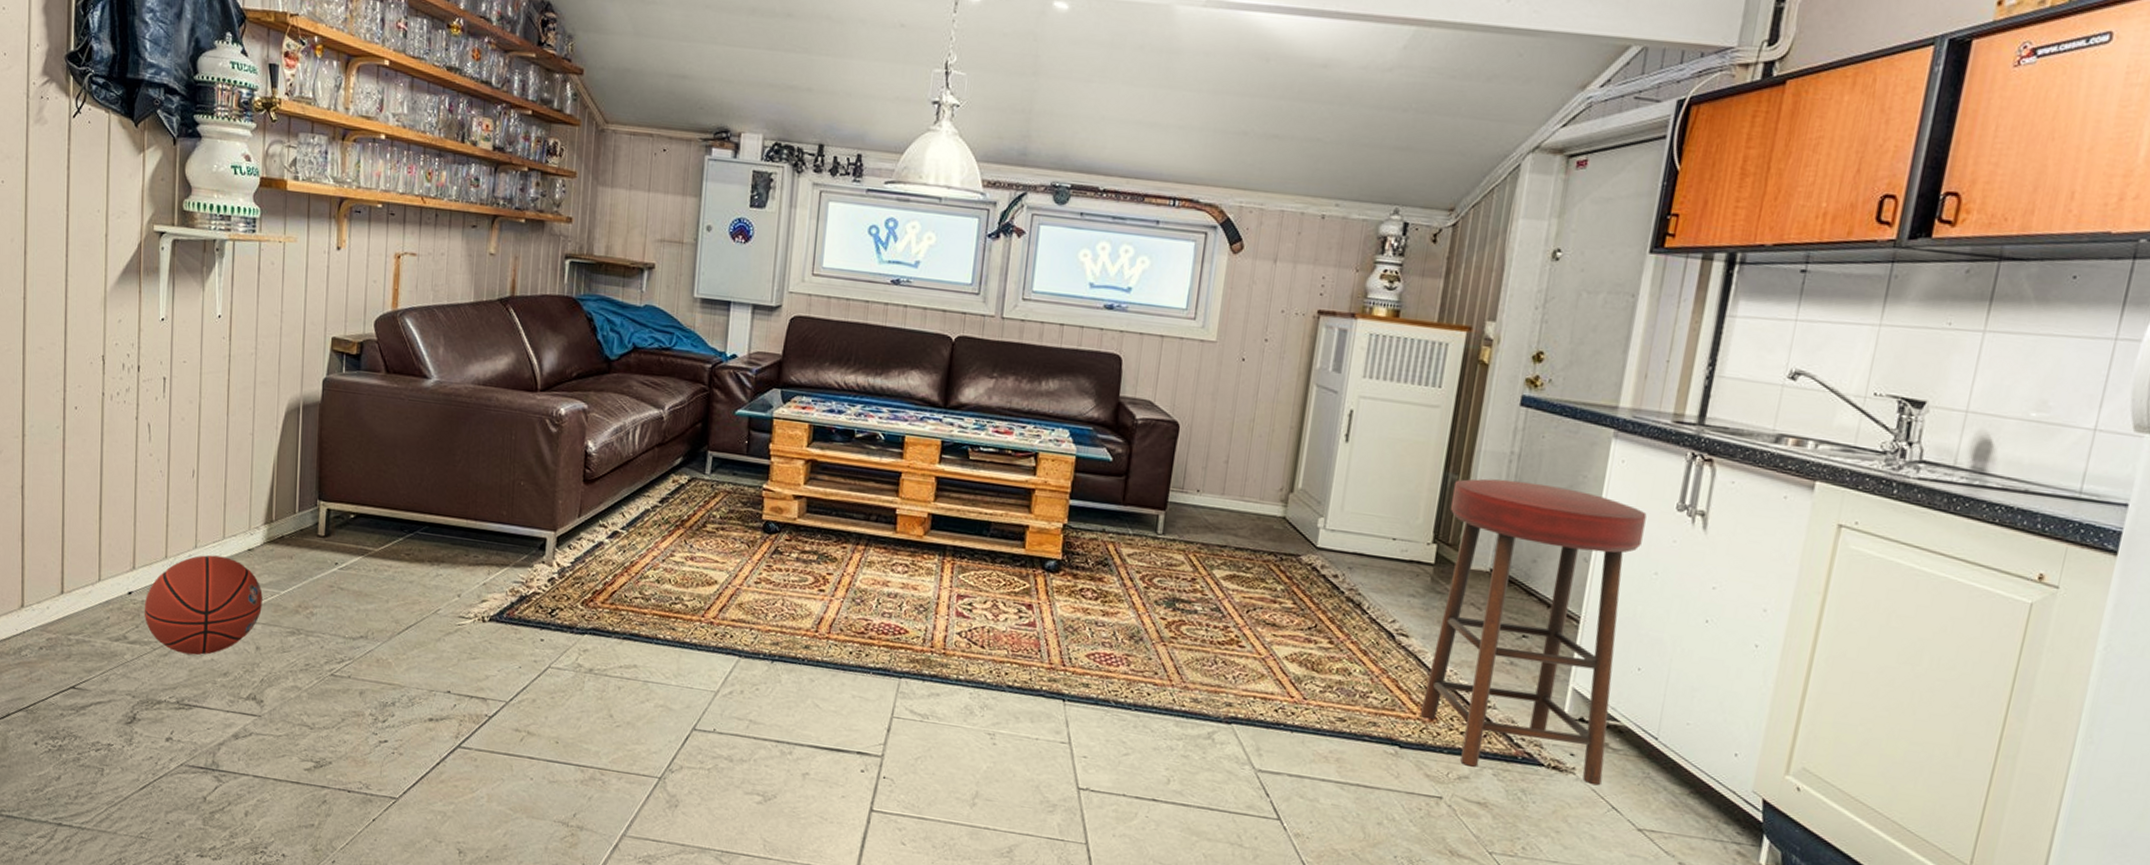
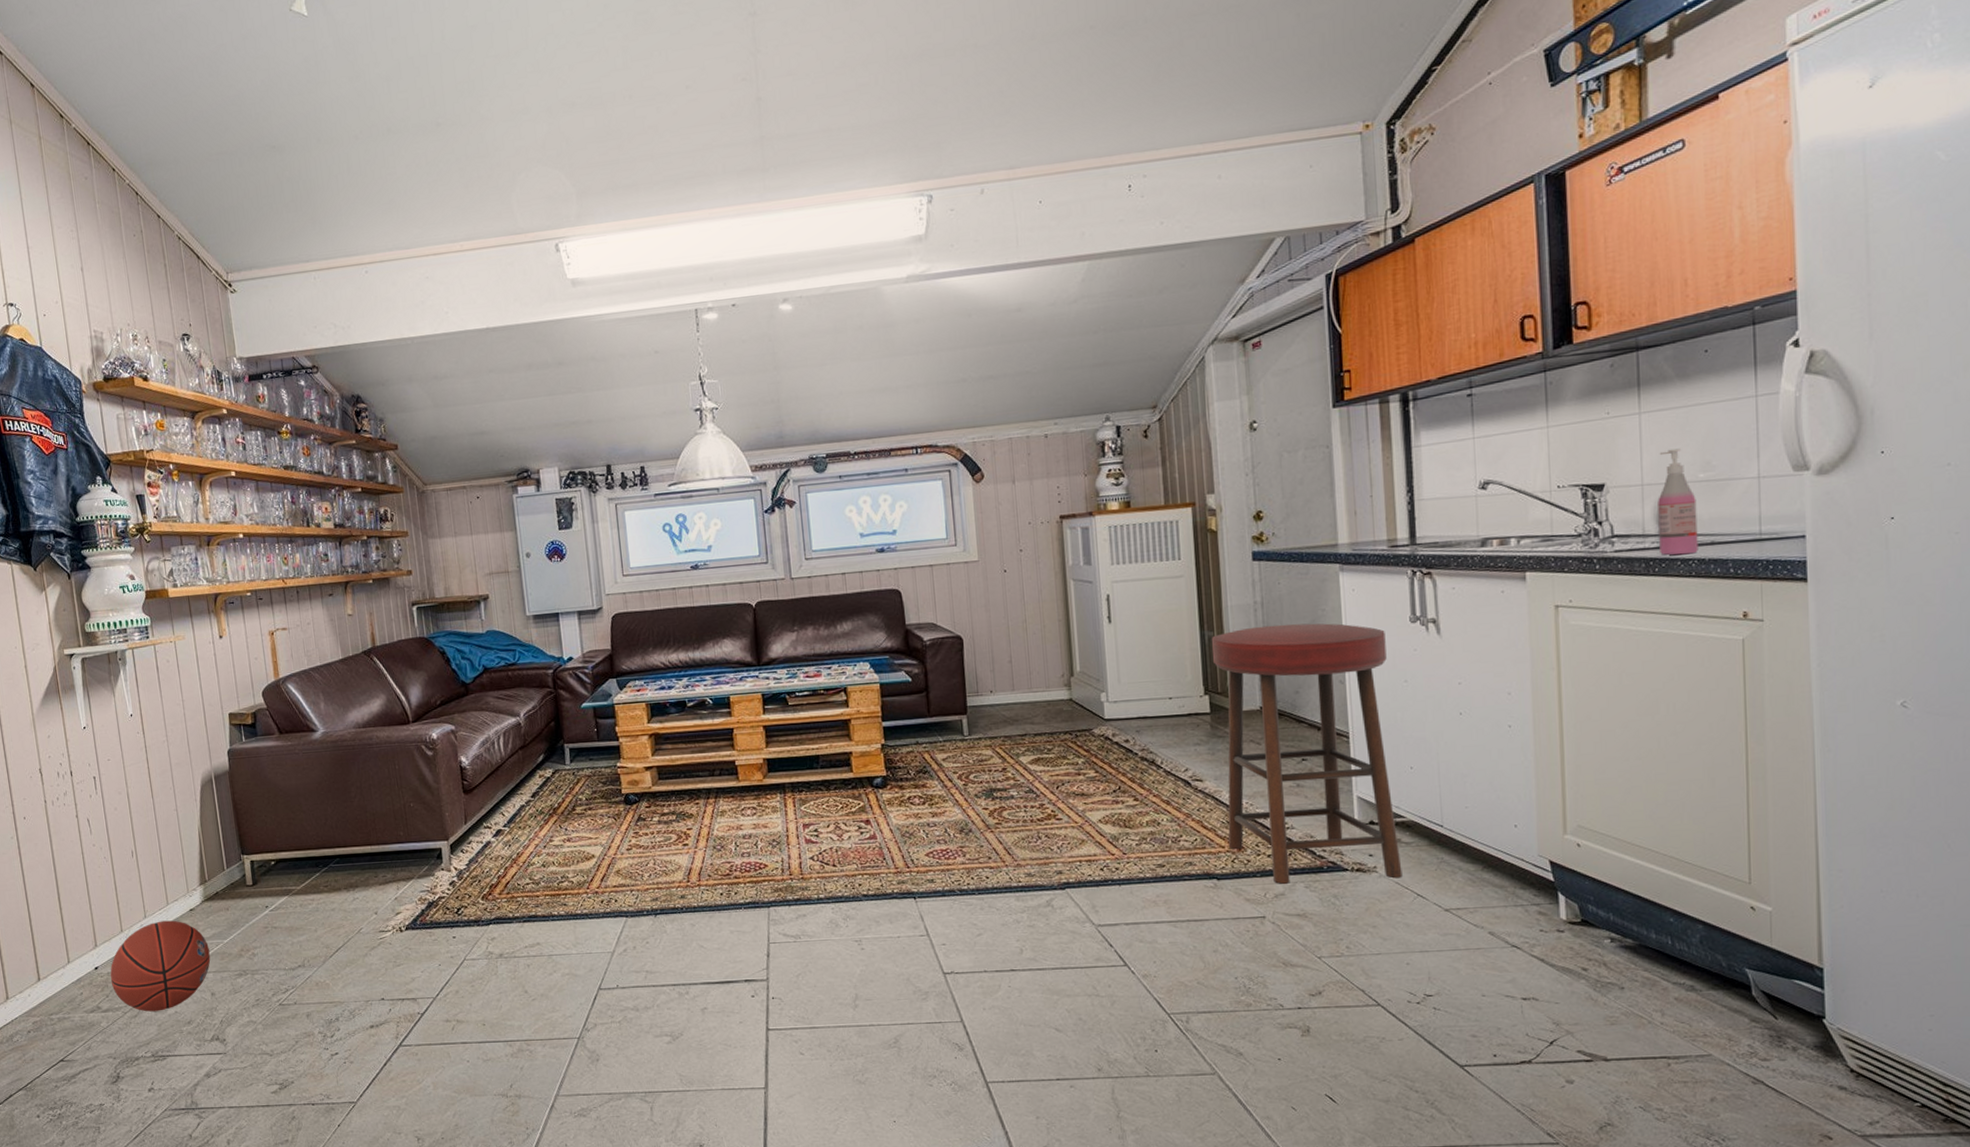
soap dispenser: none [1966,378,2022,499] -> present [1658,448,1699,555]

